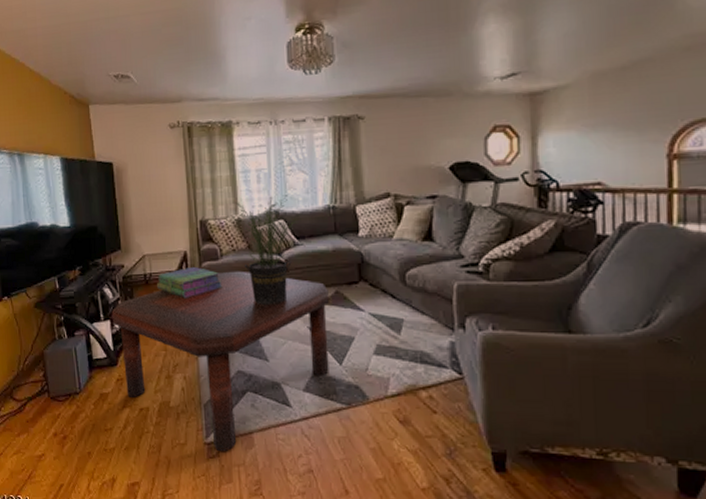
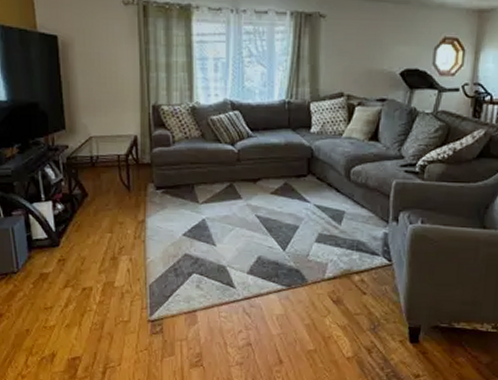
coffee table: present [111,270,329,451] -> none [54,158,278,327]
stack of books: present [157,266,223,298] -> none [104,151,173,183]
potted plant: present [235,195,303,305] -> none [190,86,258,193]

